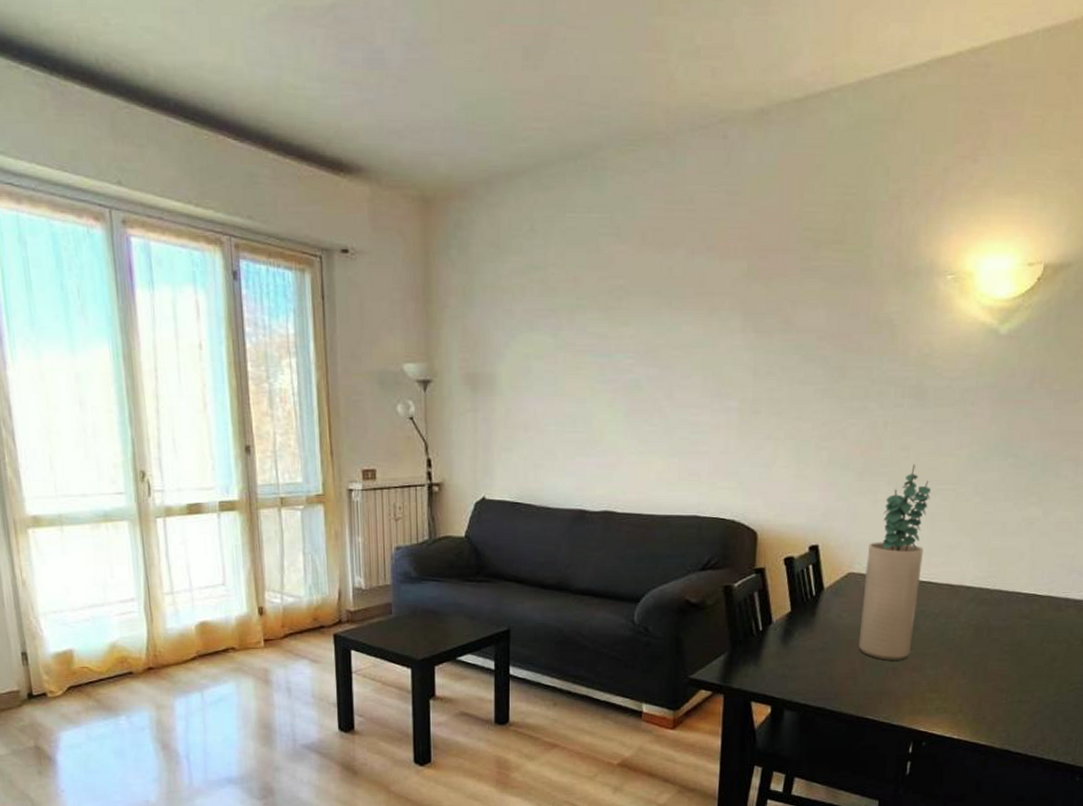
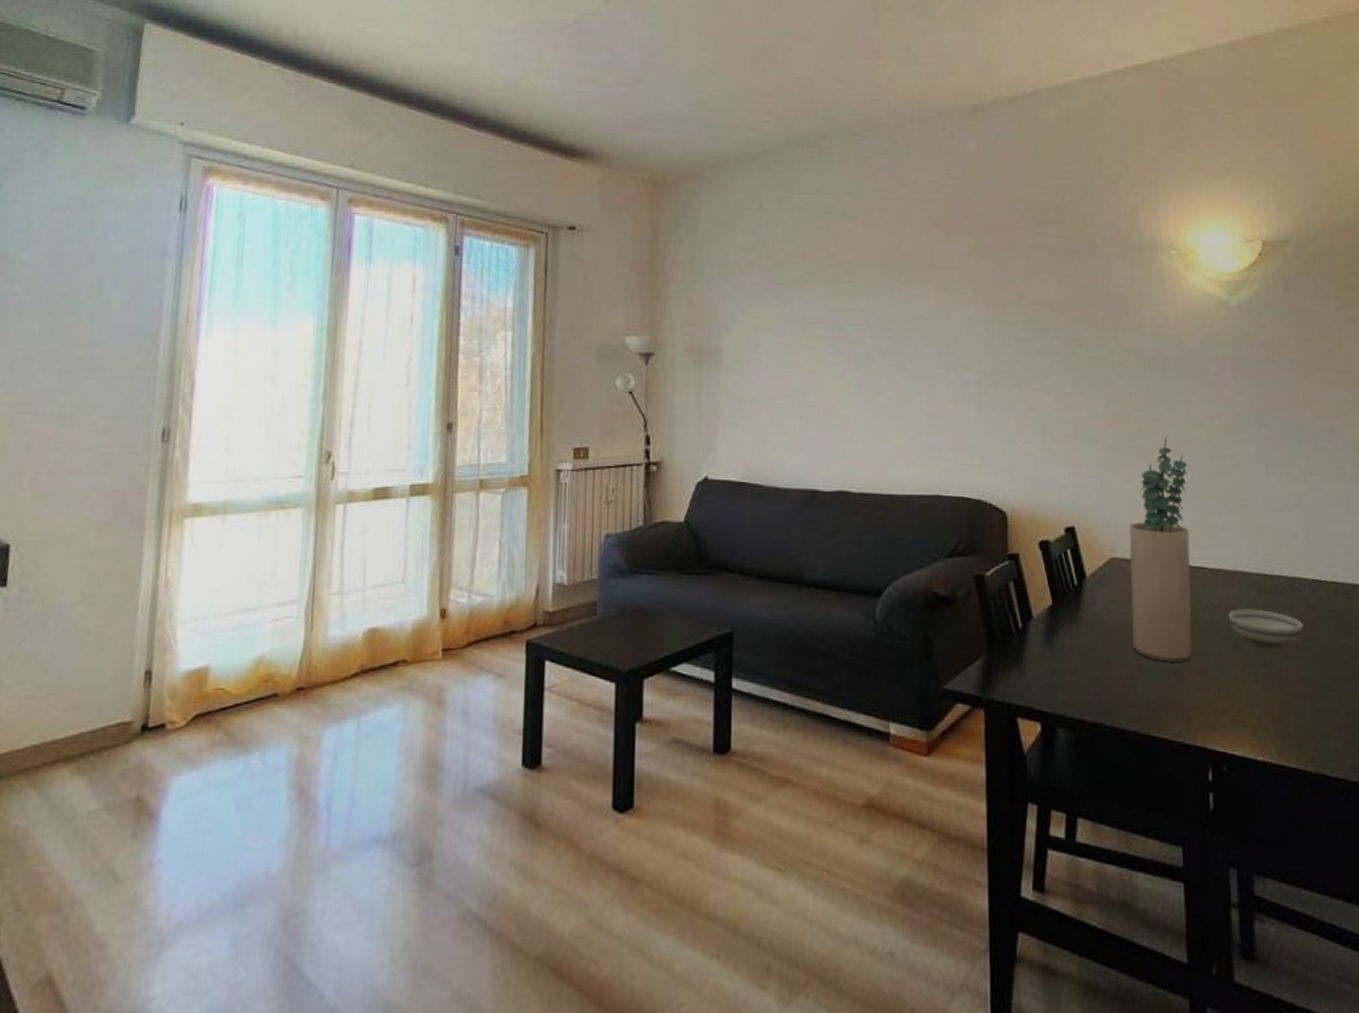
bowl: none [947,618,1015,651] -> present [1228,609,1304,648]

